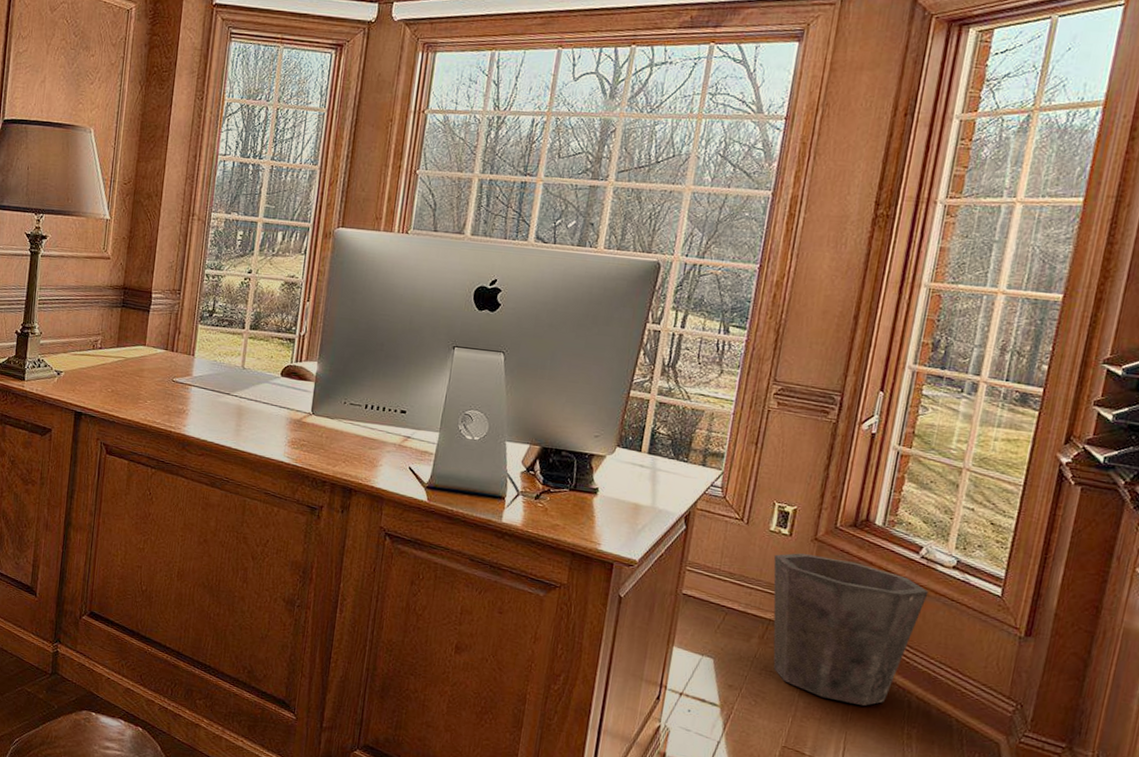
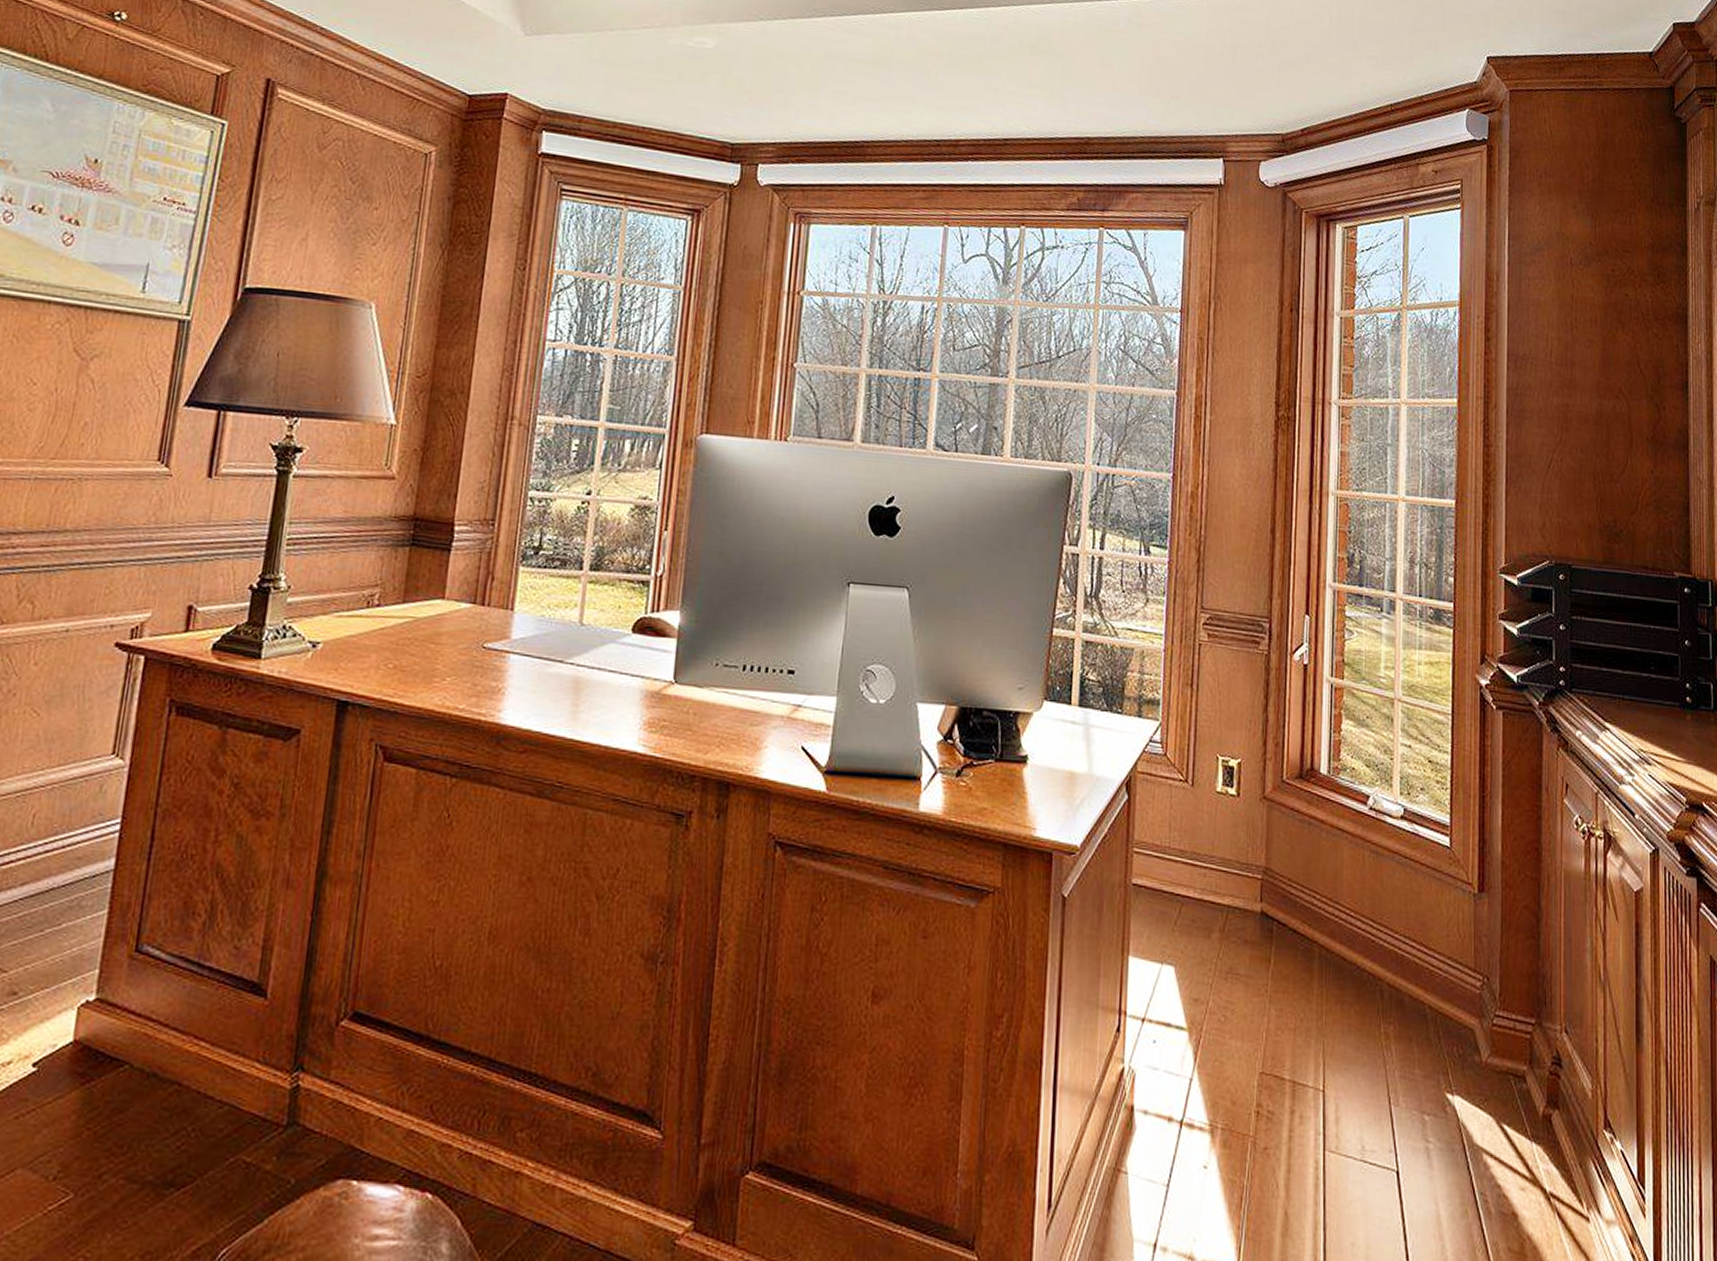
waste bin: present [773,553,929,706] -> none [1224,817,1382,1003]

